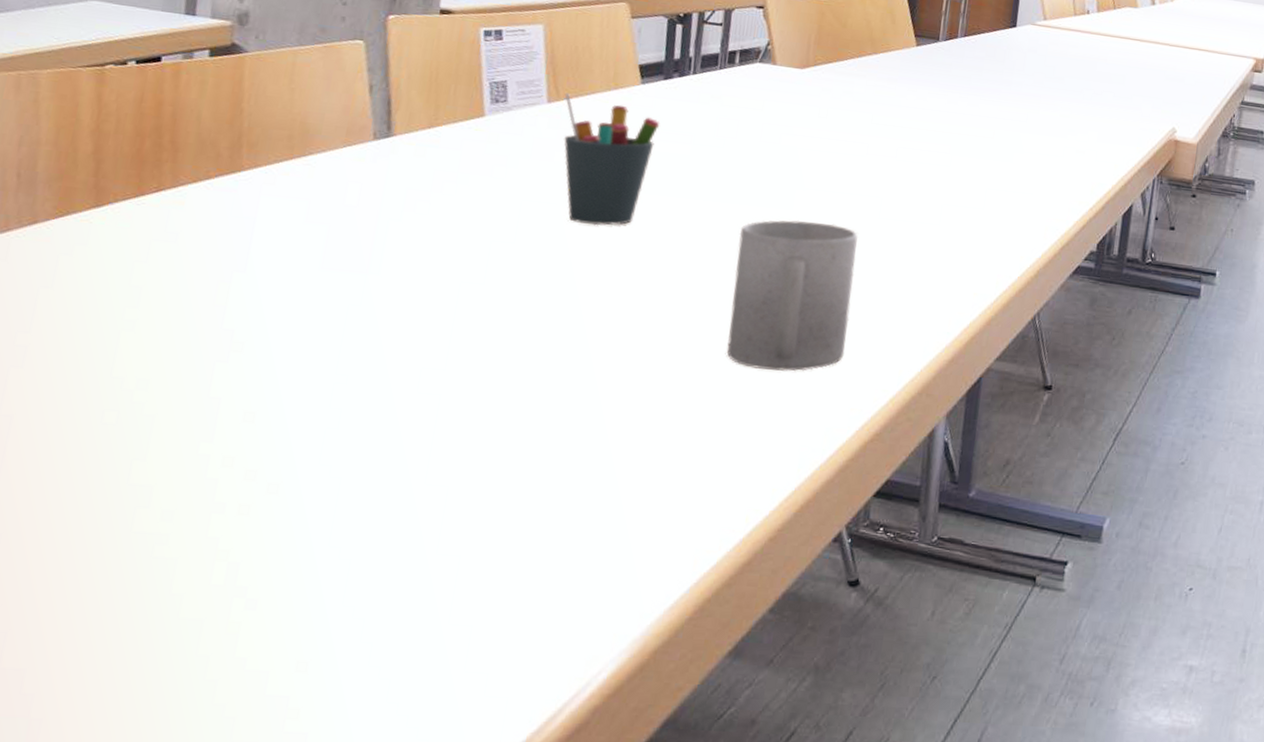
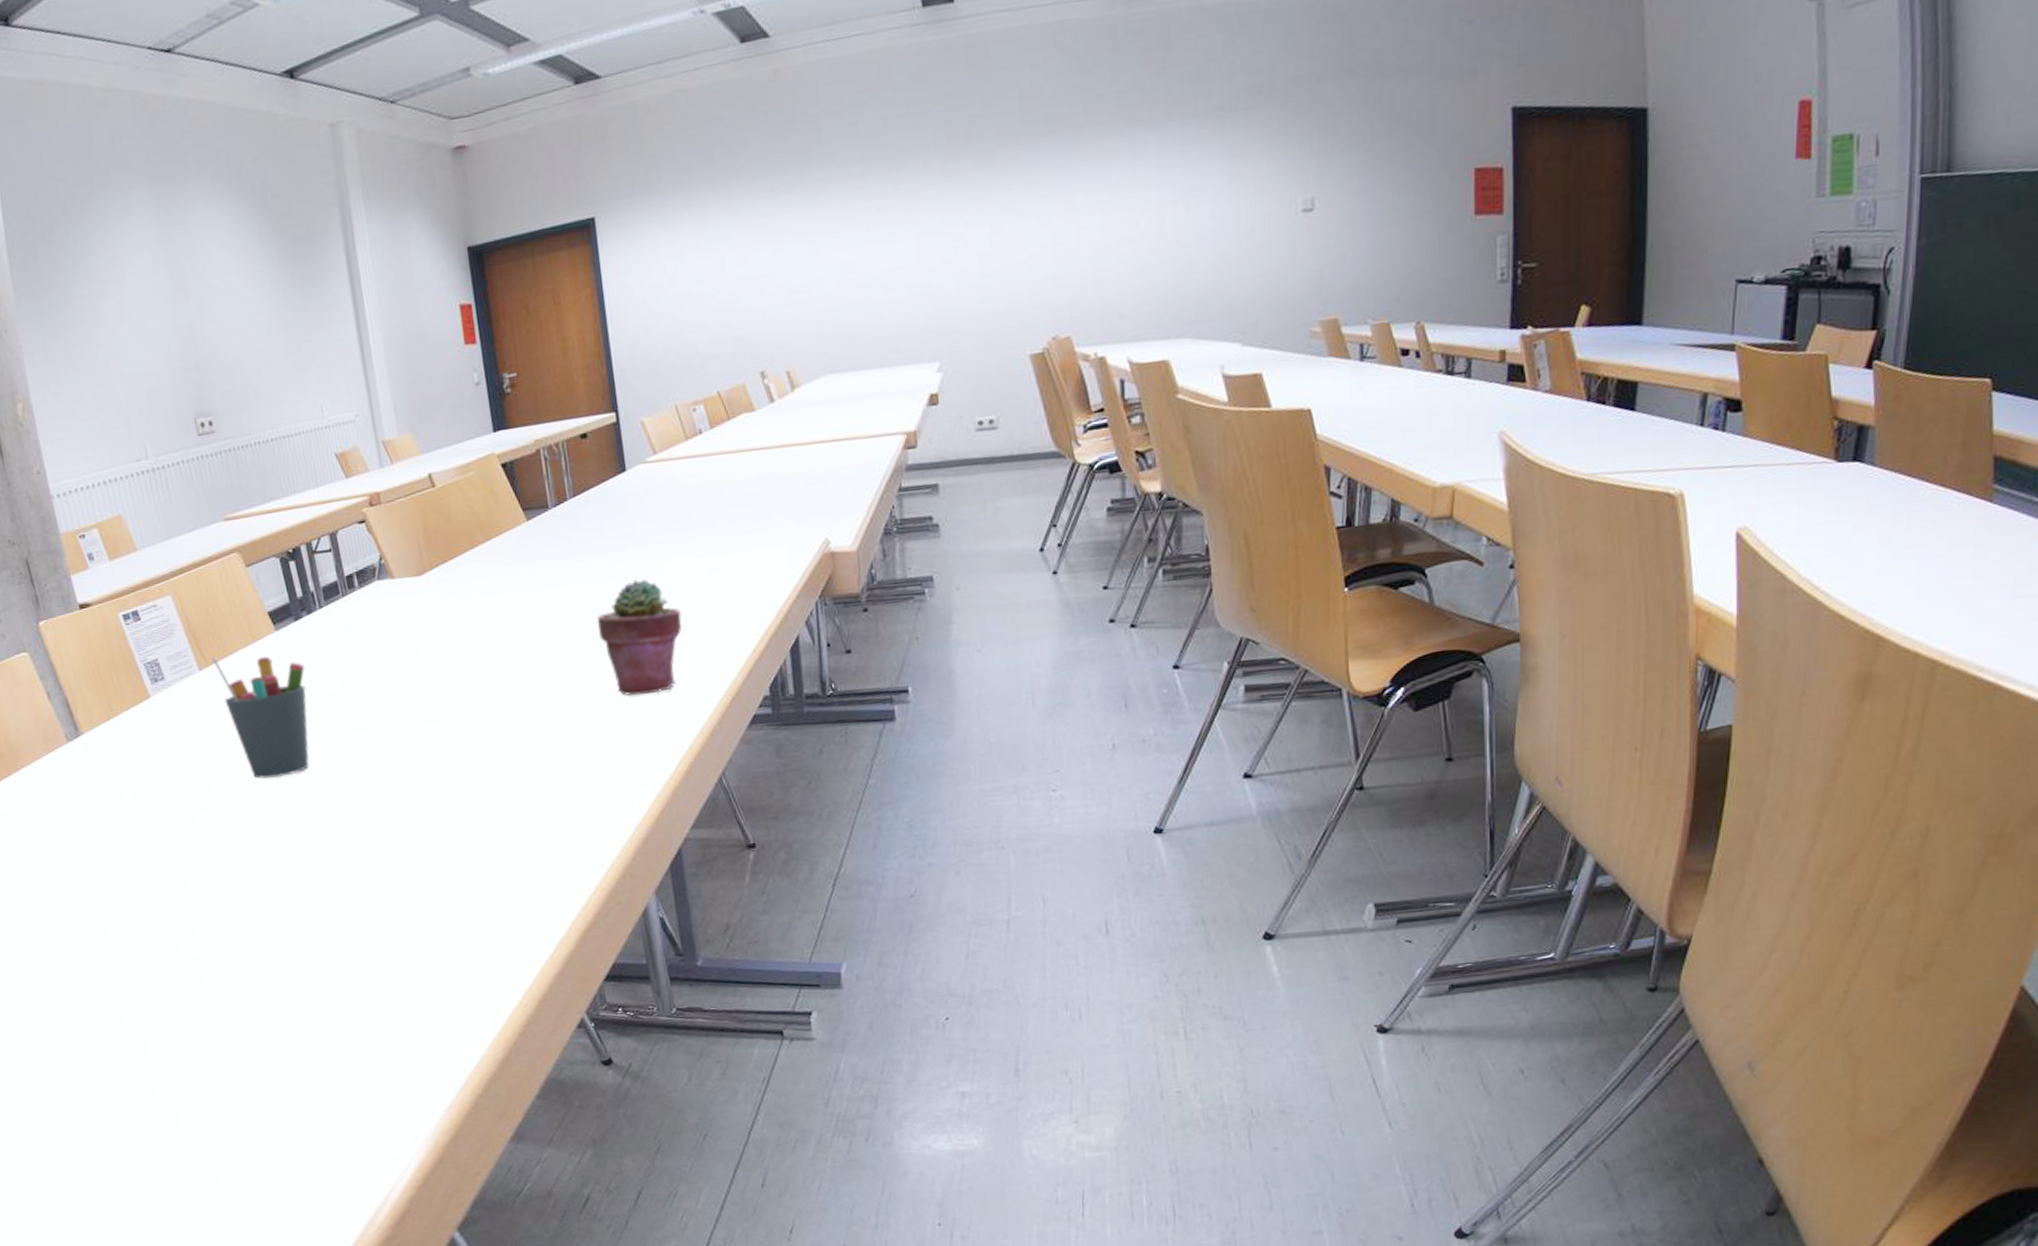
mug: present [726,220,859,372] -> none [408,726,541,882]
potted succulent: none [955,121,1035,227] -> present [597,579,682,697]

